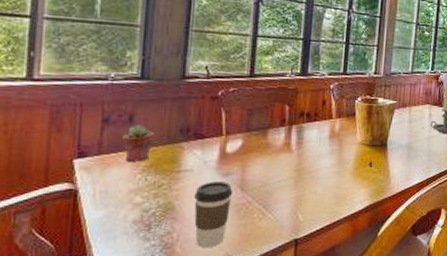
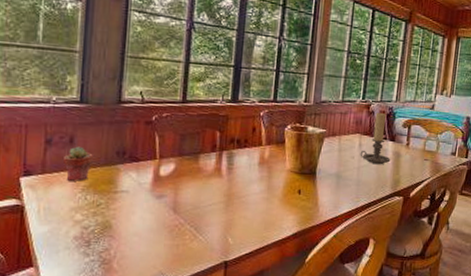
coffee cup: present [194,181,233,247] -> none [130,203,166,265]

